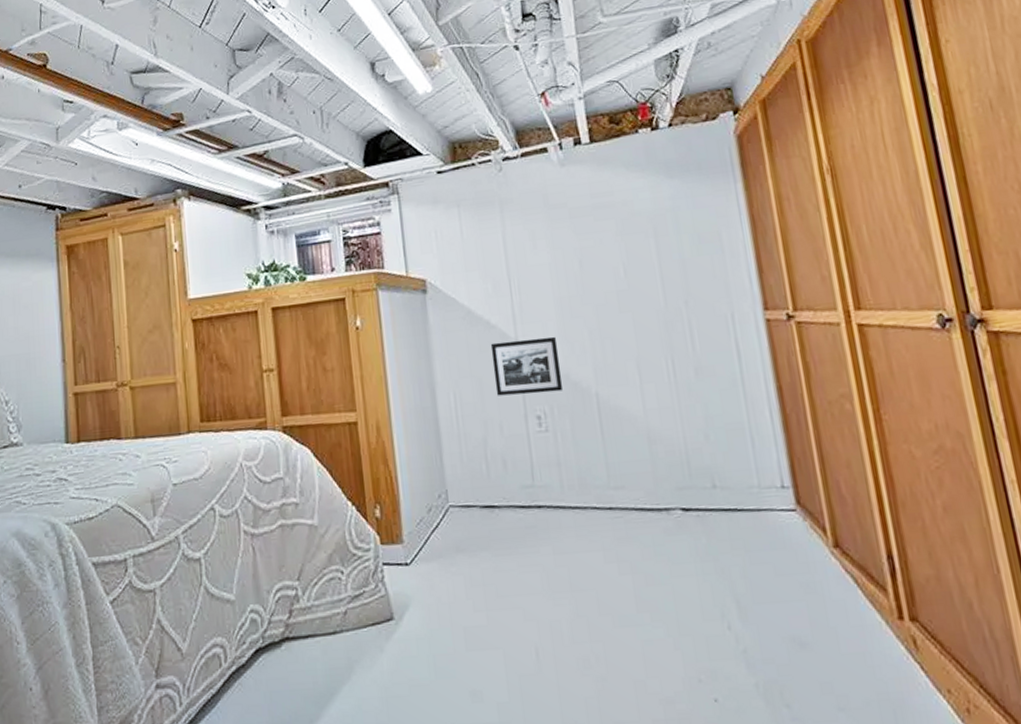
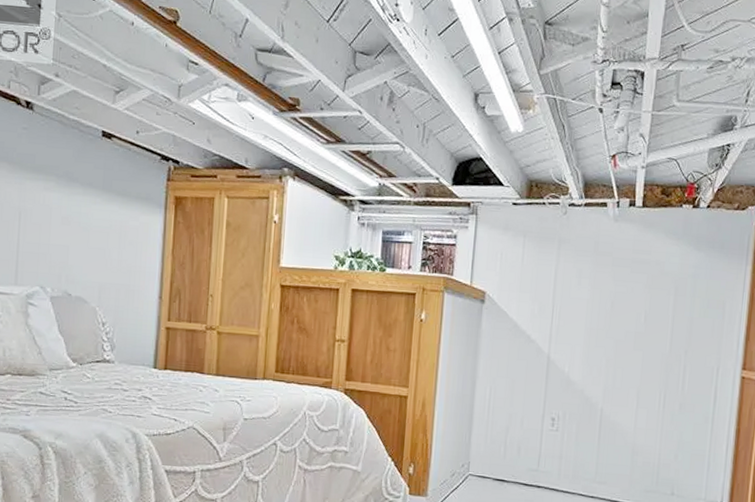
picture frame: present [490,336,564,396] -> none [524,354,581,402]

